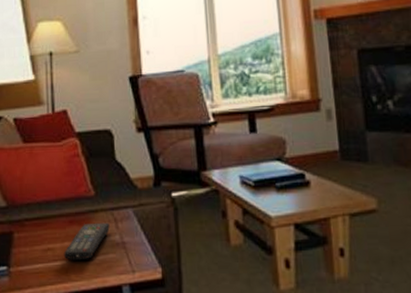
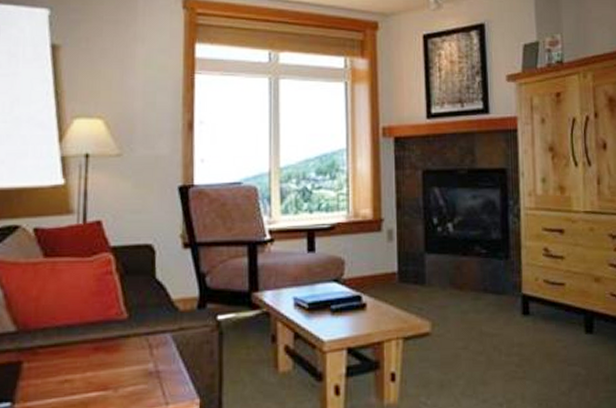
remote control: present [63,222,110,261] -> none [84,349,143,393]

